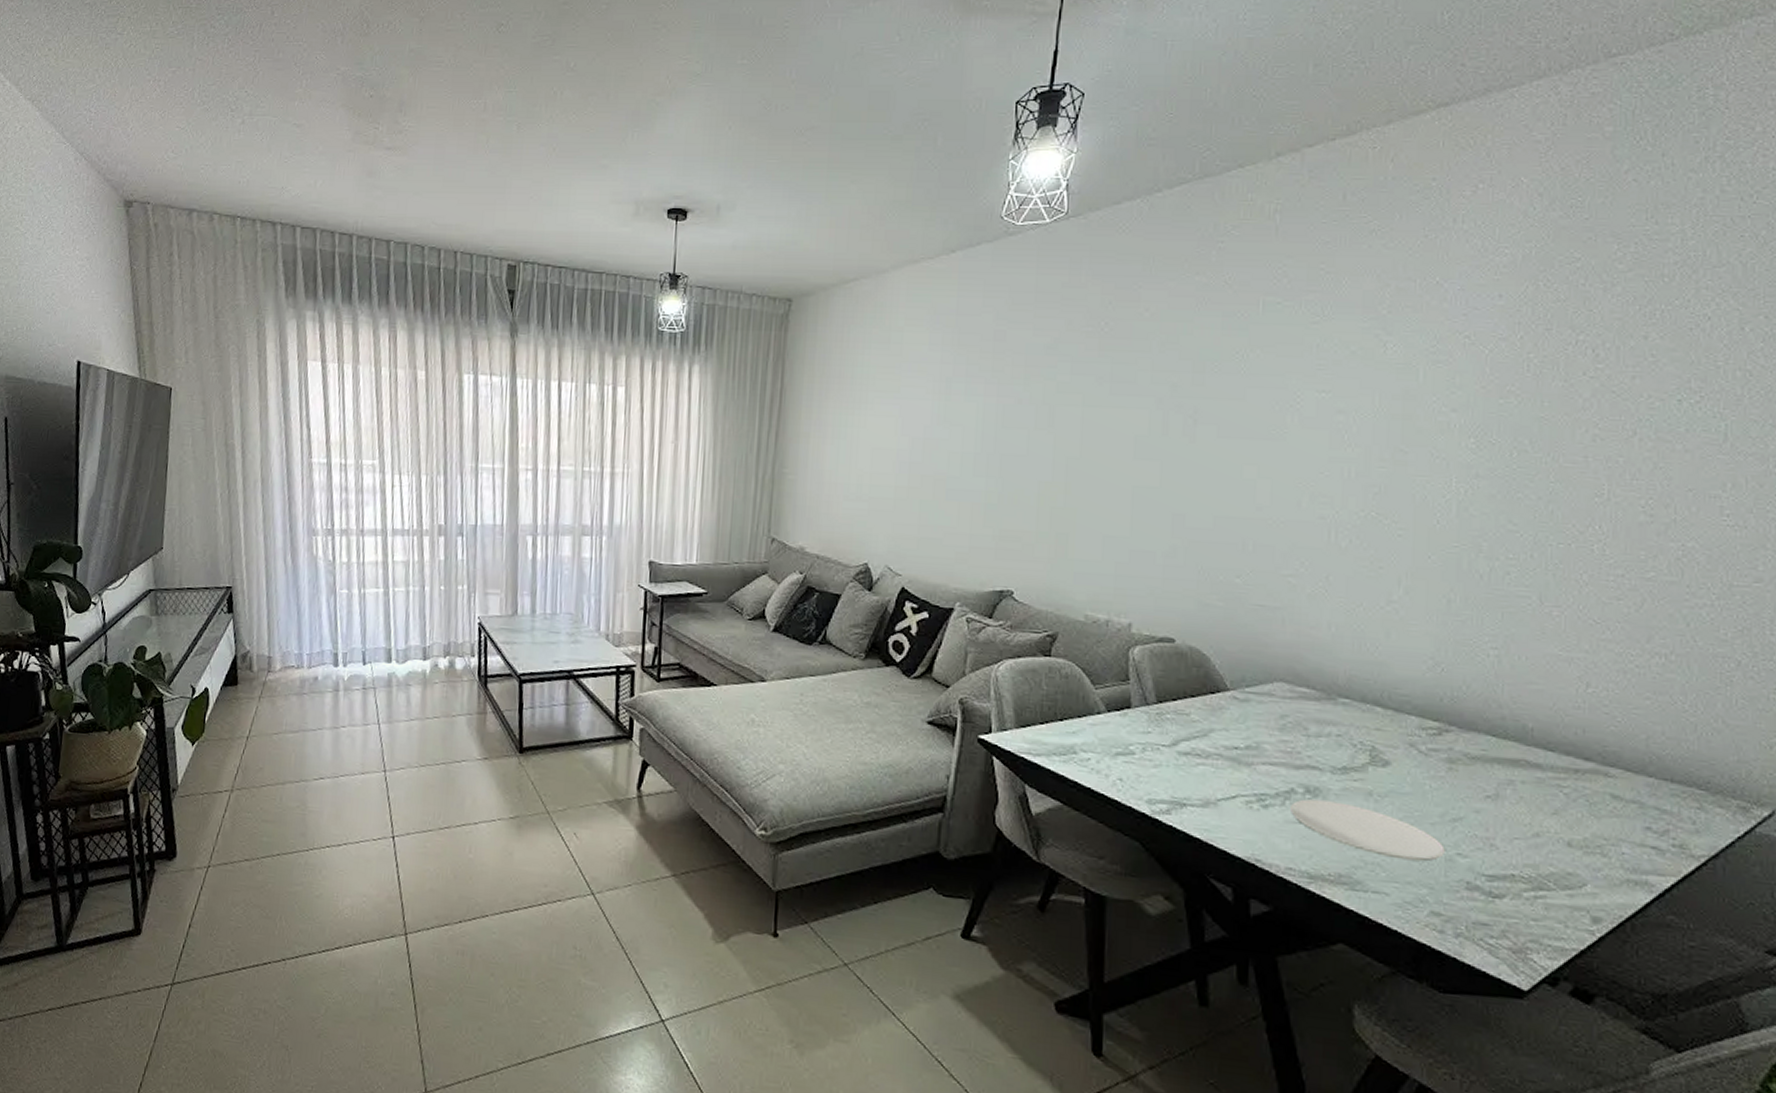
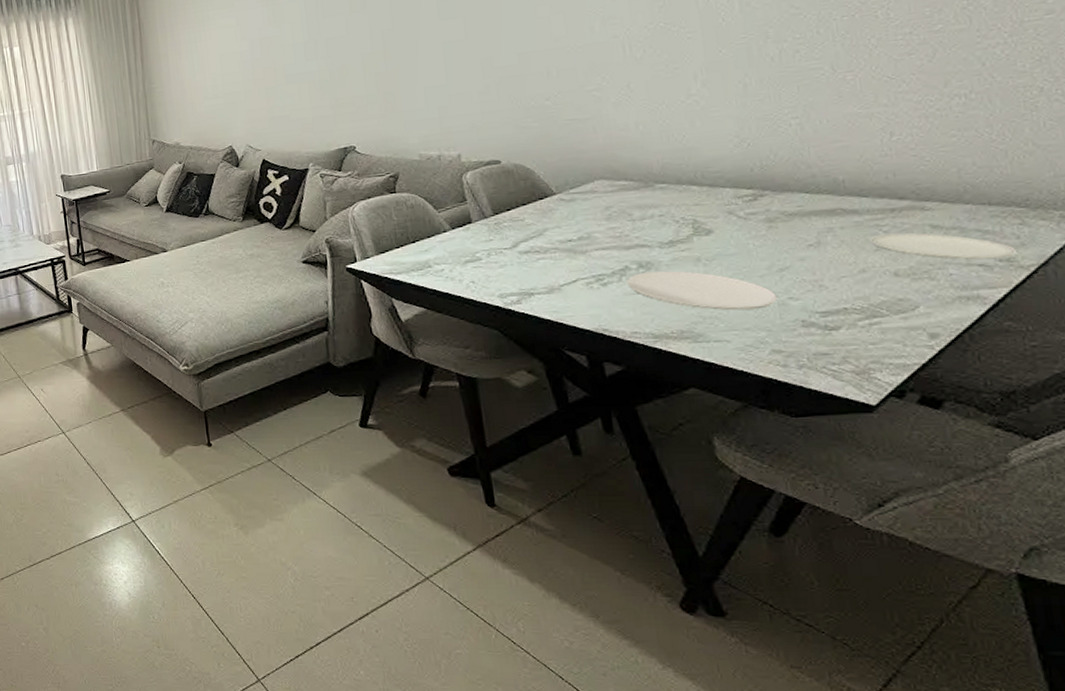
plate: none [1549,796,1690,844] -> present [870,232,1016,260]

